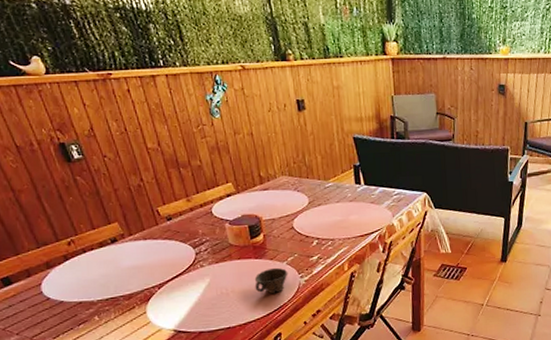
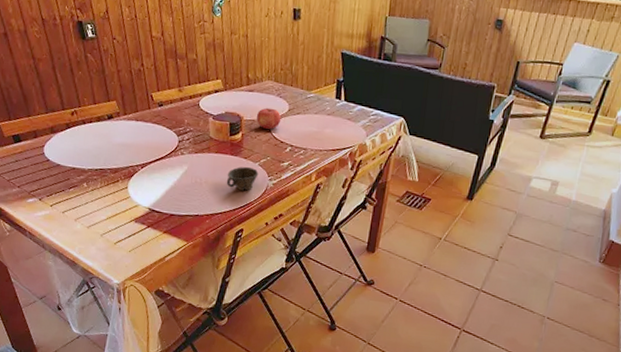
fruit: none [276,203,303,226] -> present [257,107,282,129]

